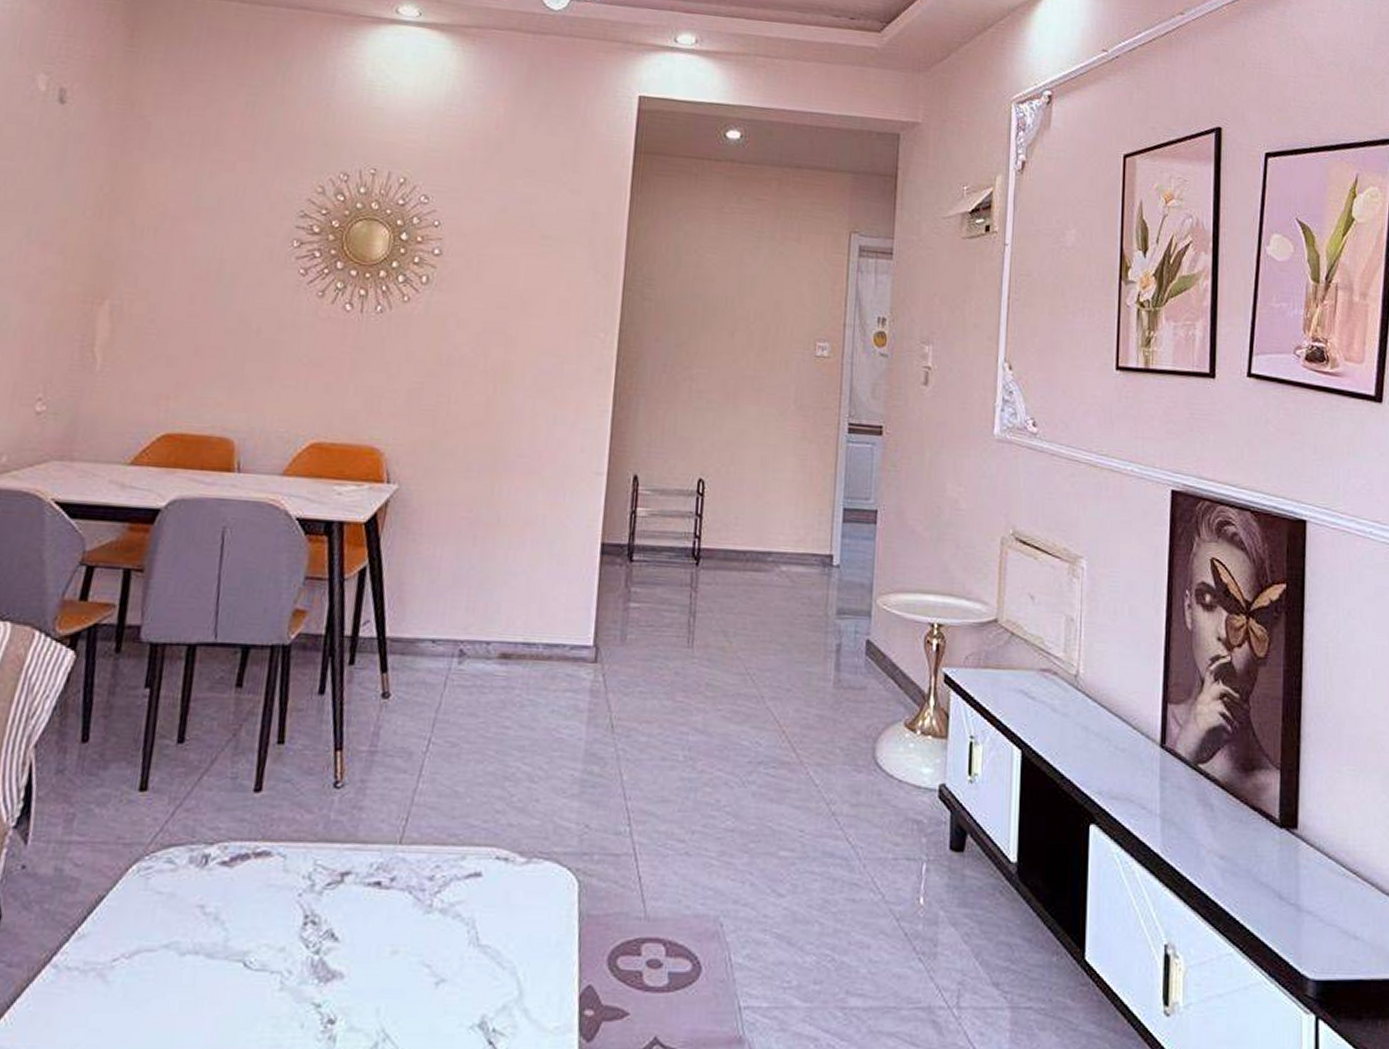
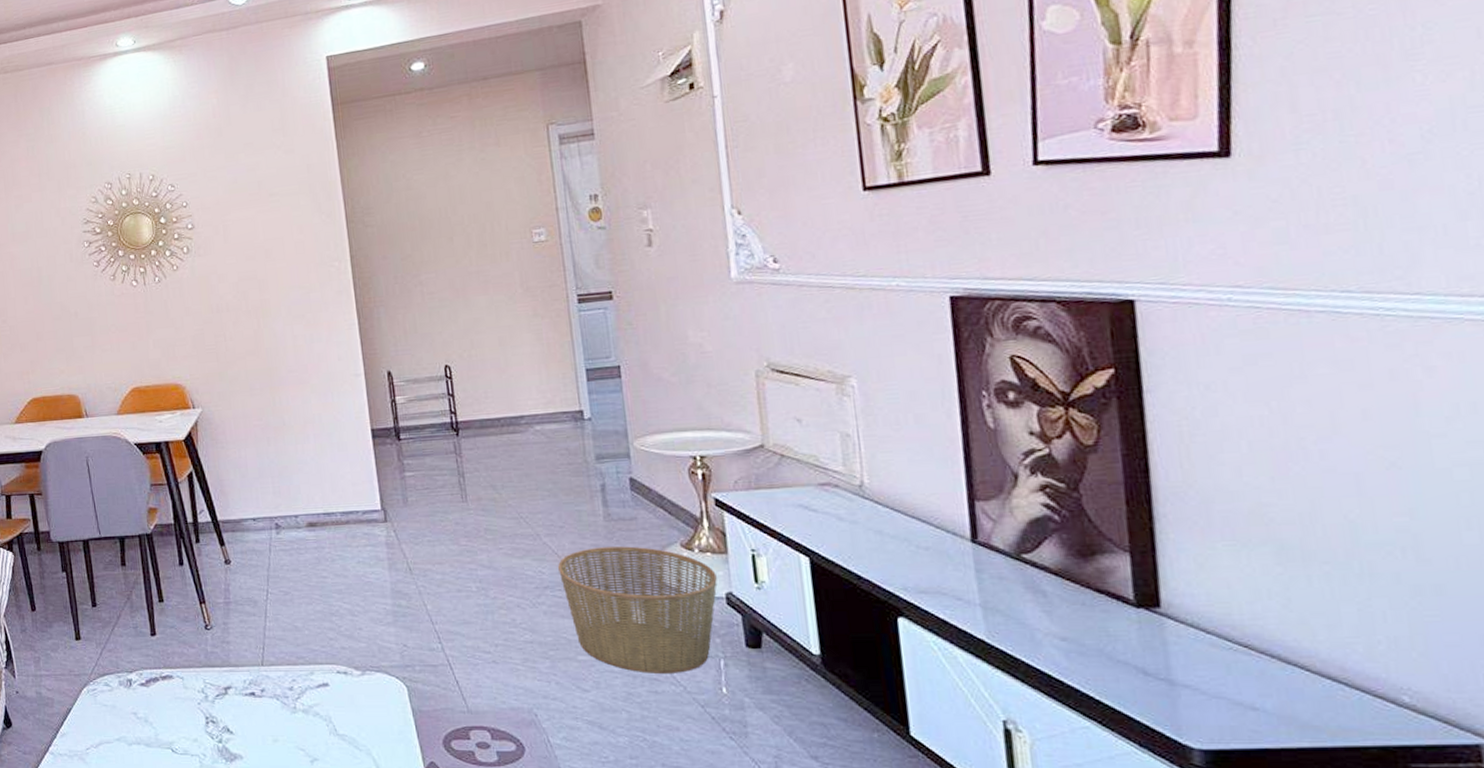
basket: none [776,718,934,878] -> present [557,546,718,673]

